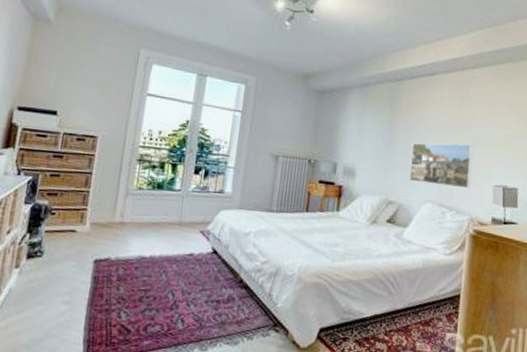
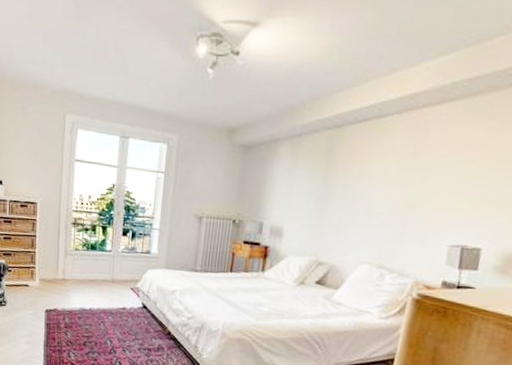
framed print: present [409,142,473,189] -> none [343,197,427,250]

